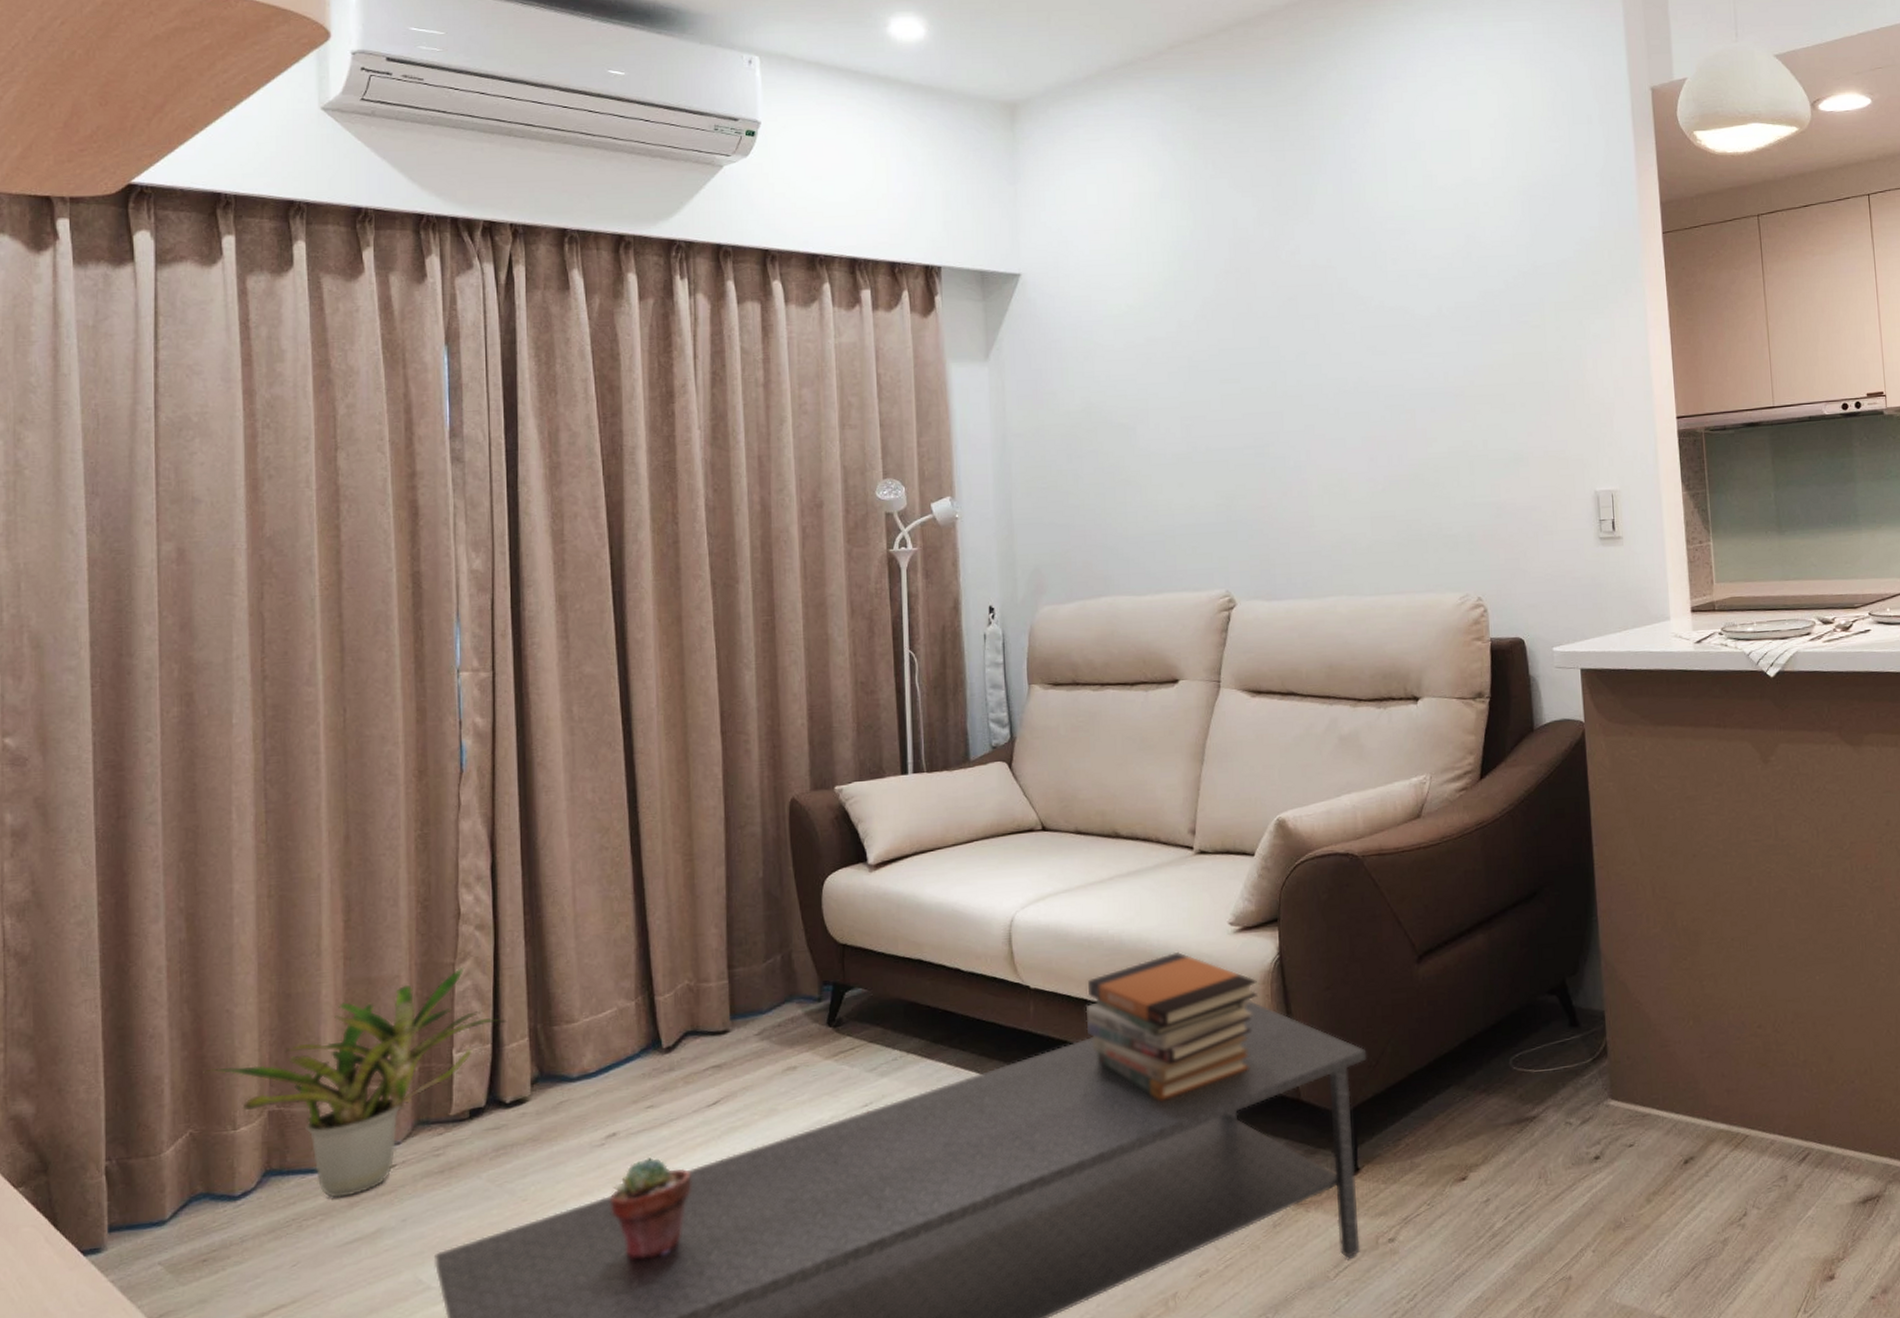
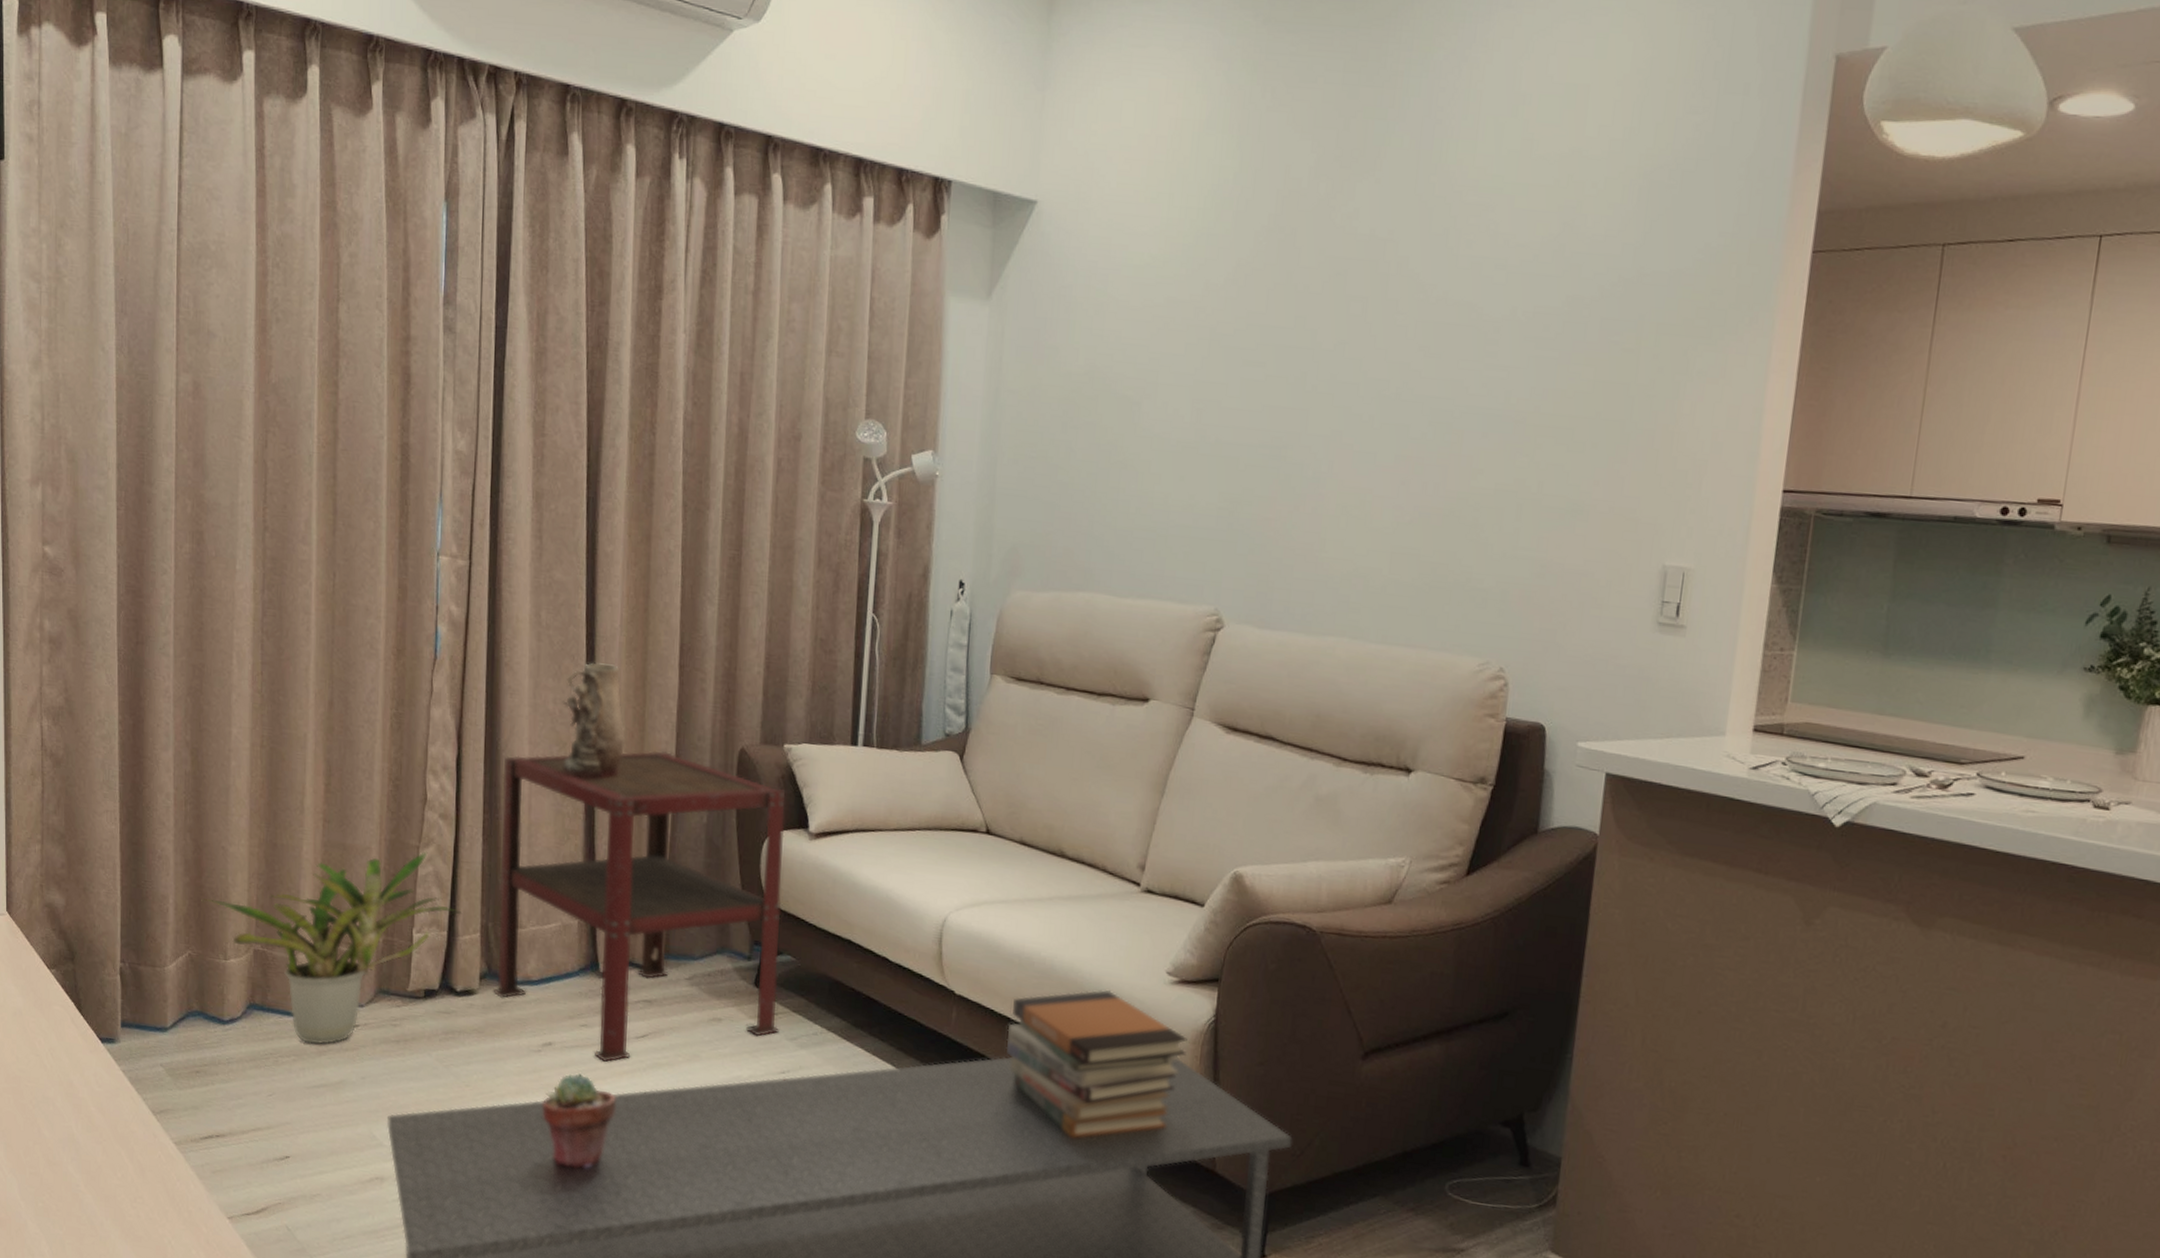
side table: none [543,815,859,1139] -> present [493,750,786,1062]
vase: none [600,743,672,862] -> present [560,662,626,781]

